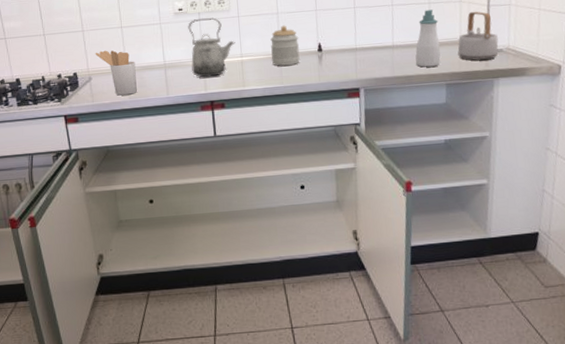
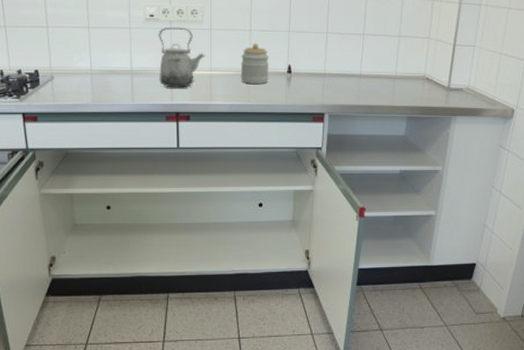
utensil holder: present [95,50,137,96] -> none [59,49,101,98]
soap bottle: present [415,9,441,67] -> none [380,43,406,99]
teapot: present [457,11,499,61] -> none [421,49,460,98]

